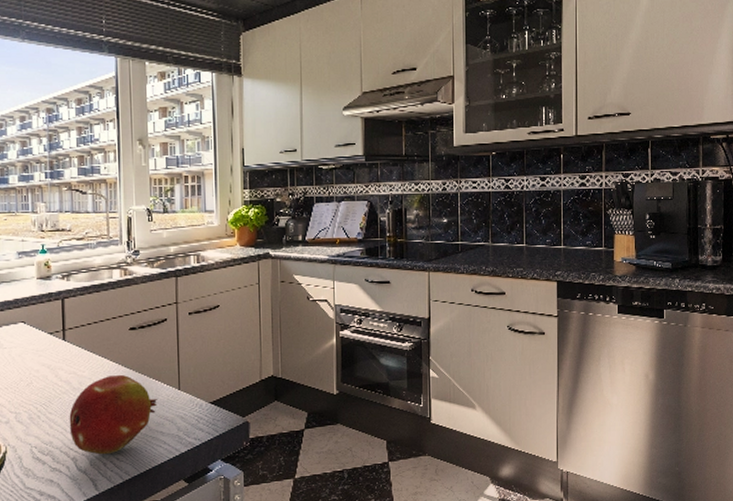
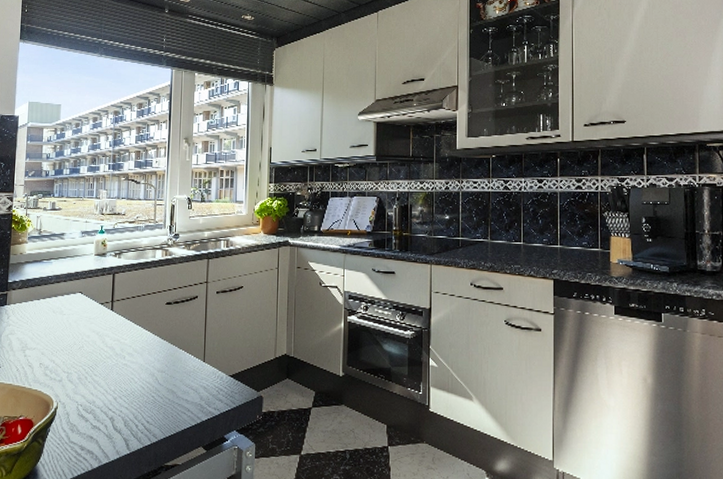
fruit: present [69,374,157,455] -> none [110,344,185,417]

